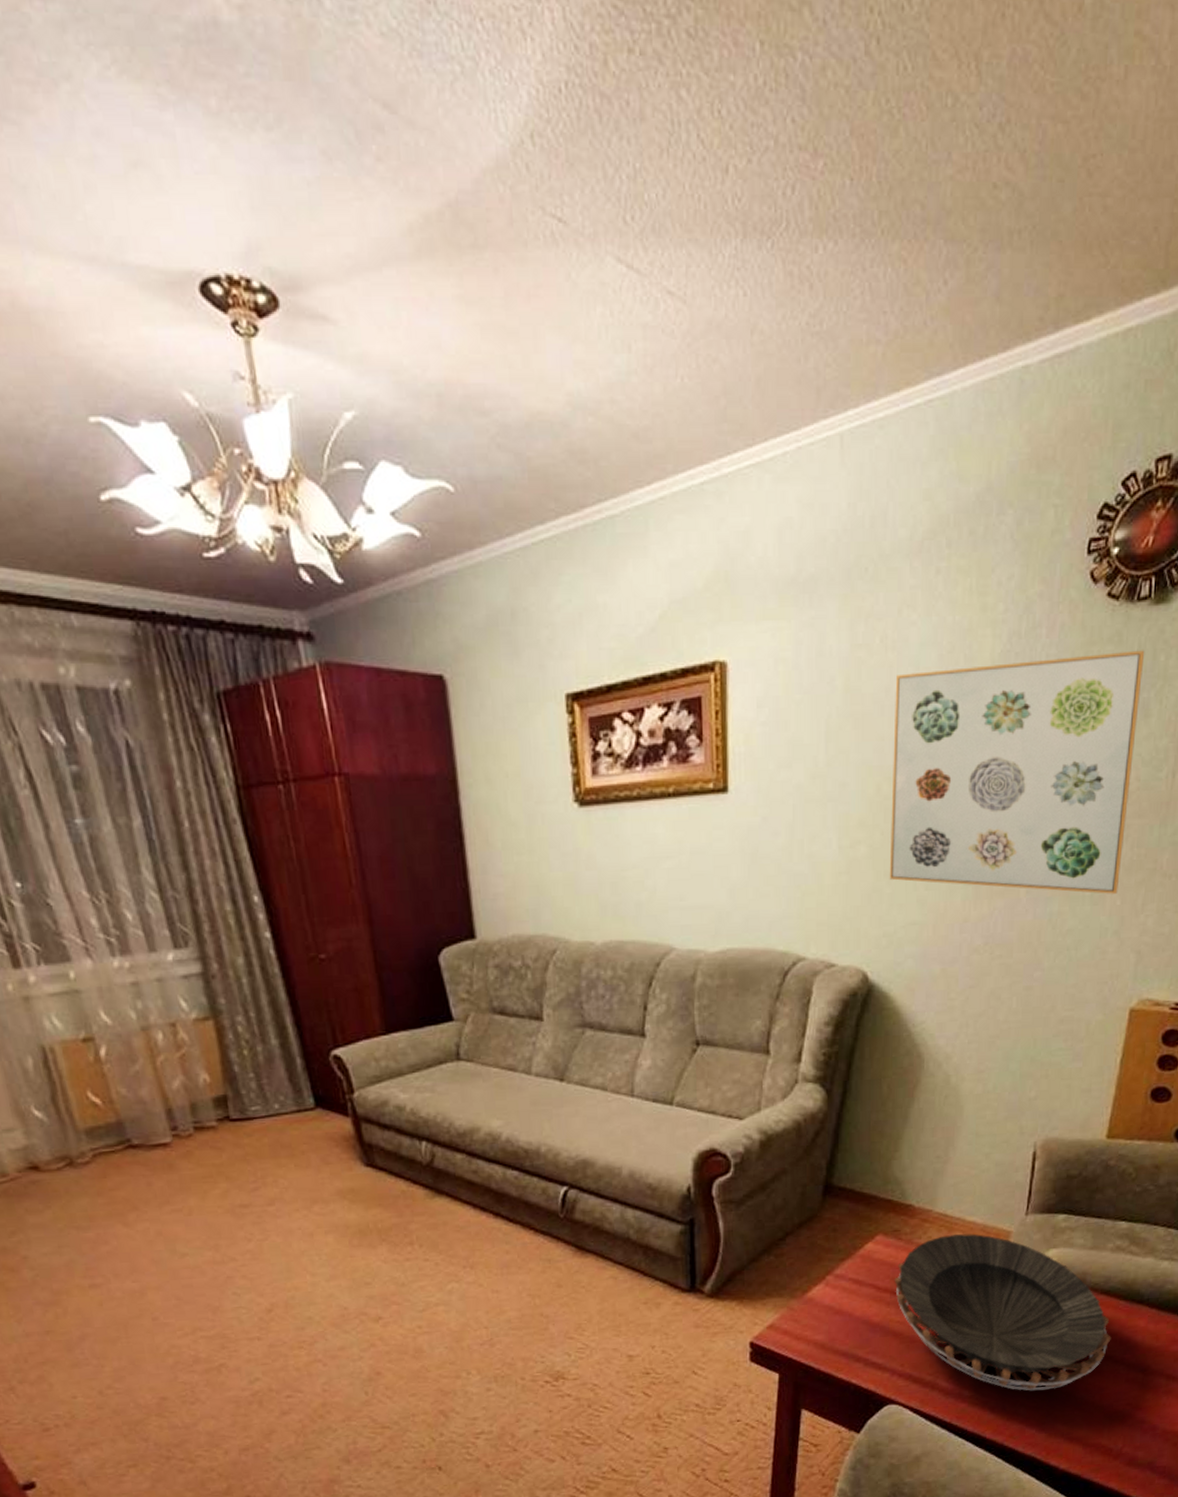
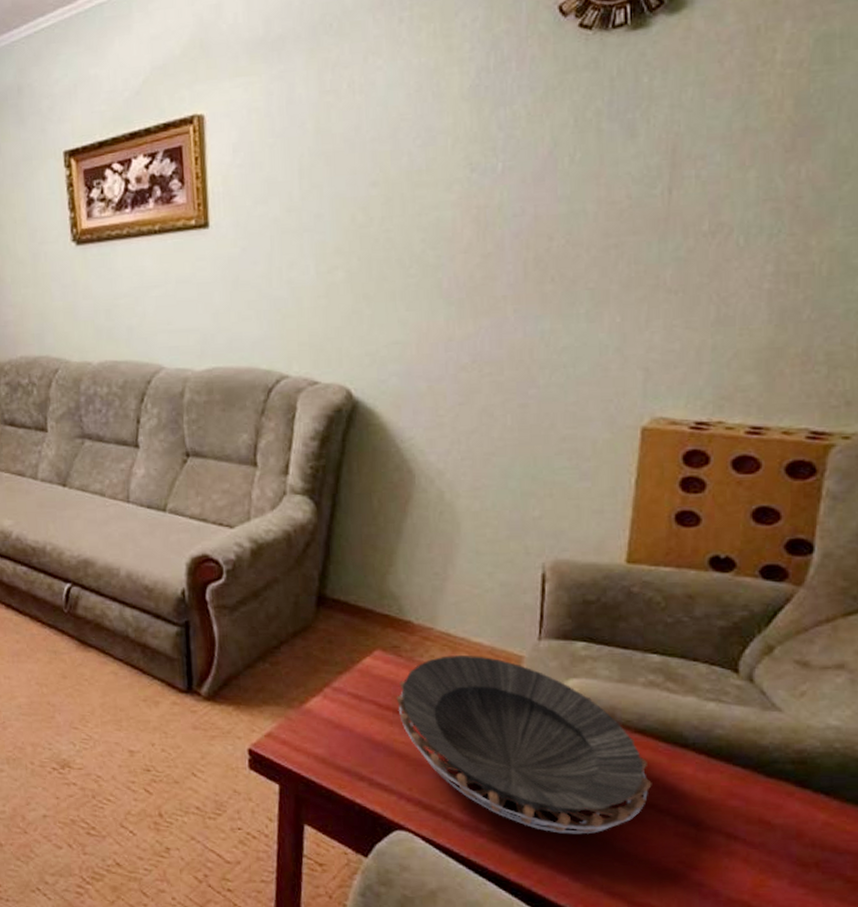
wall art: present [889,650,1145,894] -> none [364,74,626,311]

